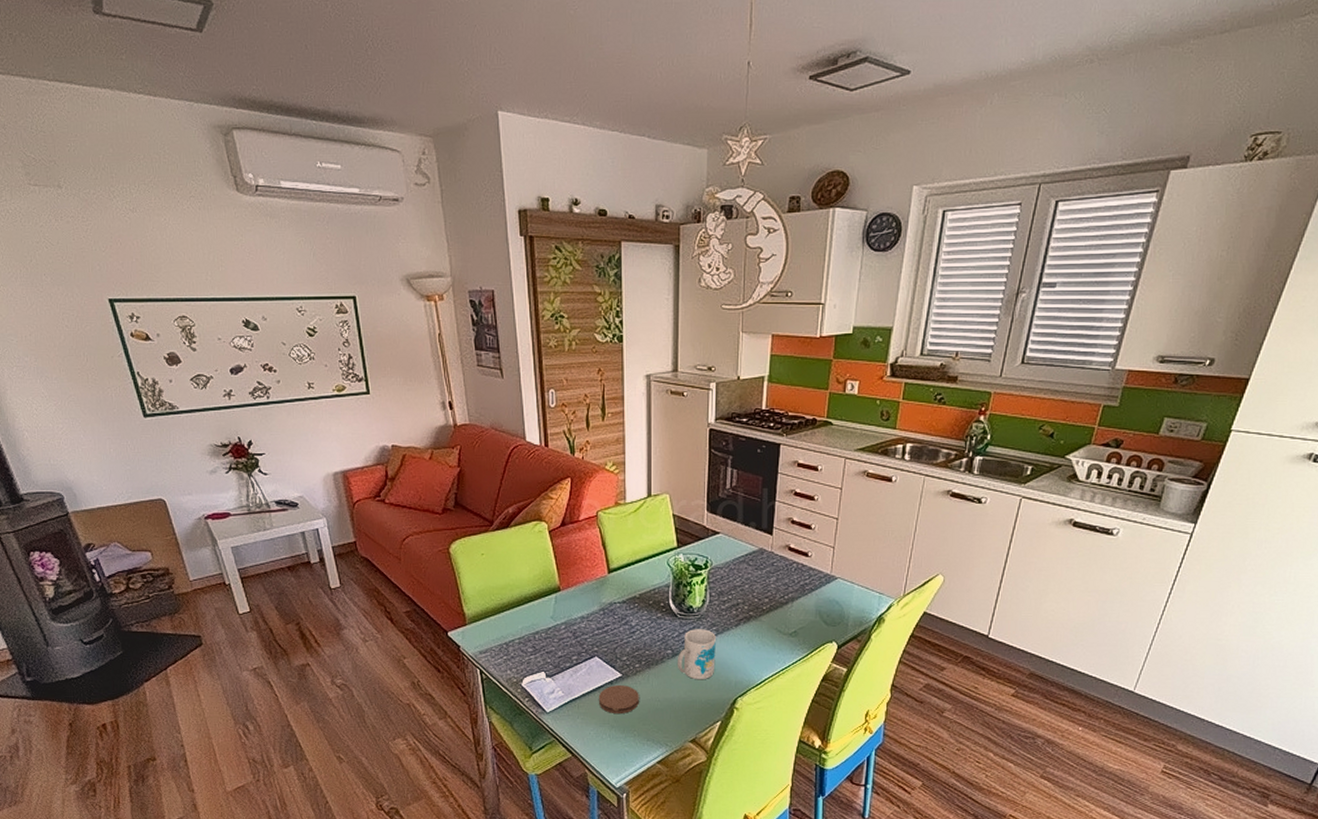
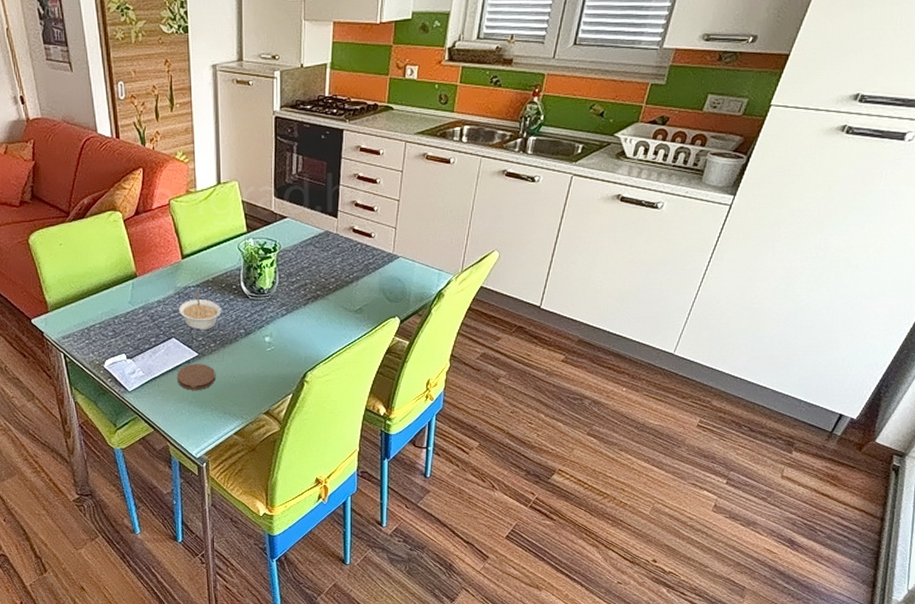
legume: none [603,609,648,650] -> present [179,292,222,331]
mug: present [677,629,716,680] -> none [249,309,286,357]

